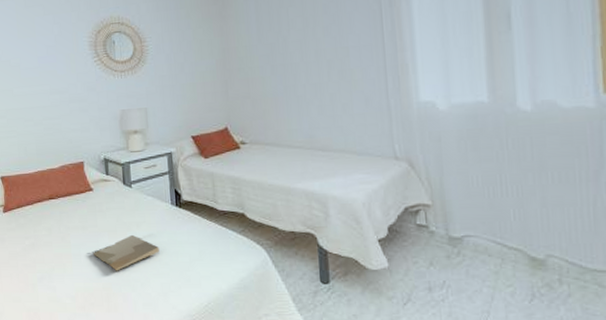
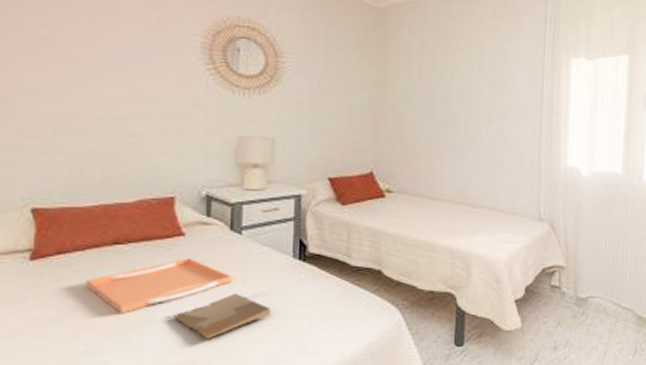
serving tray: none [35,207,129,251] -> present [85,258,232,314]

